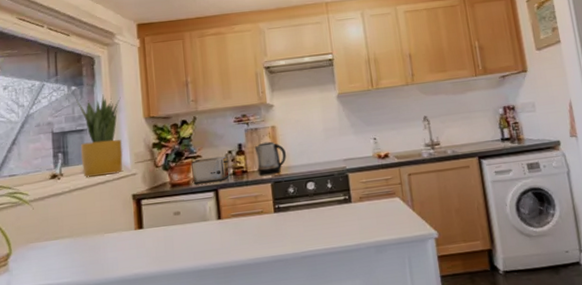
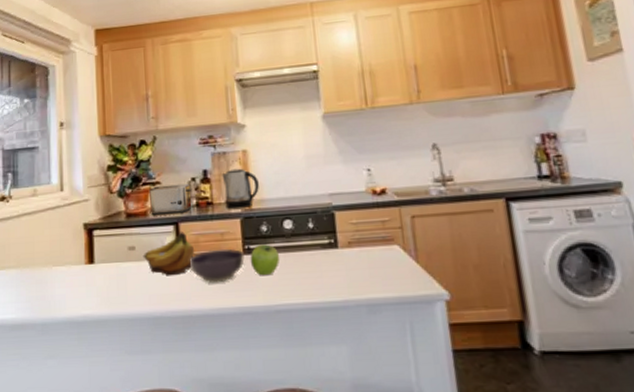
planter: present [75,94,123,178] -> none [27,108,75,201]
fruit: none [187,197,233,234] -> present [143,232,195,275]
bowl: none [228,208,276,238] -> present [189,249,245,283]
fruit: none [280,203,305,229] -> present [250,244,280,276]

